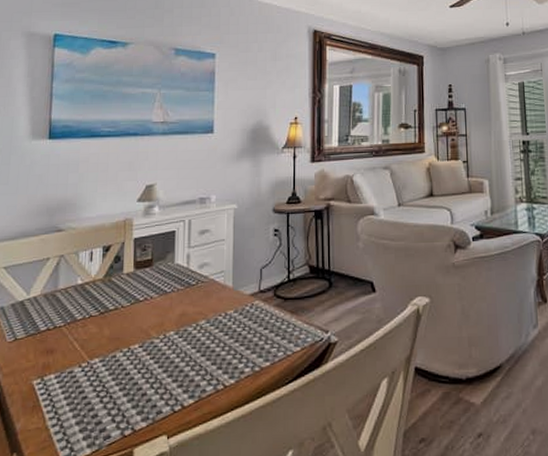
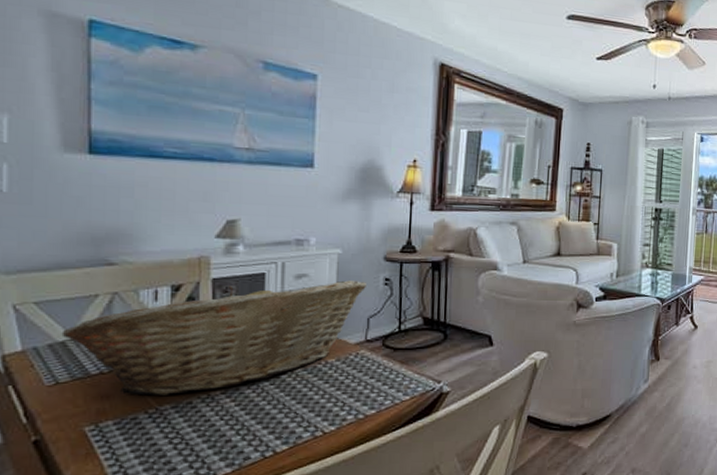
fruit basket: none [21,233,258,350] -> present [61,280,366,395]

